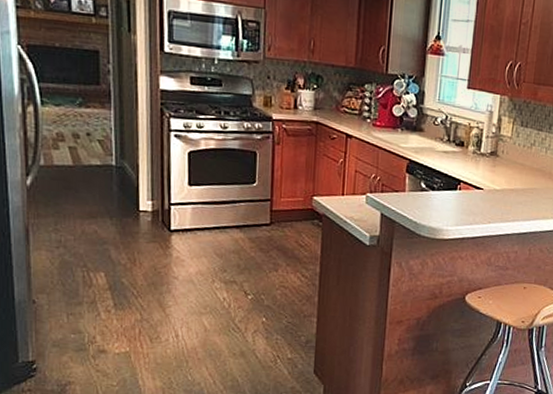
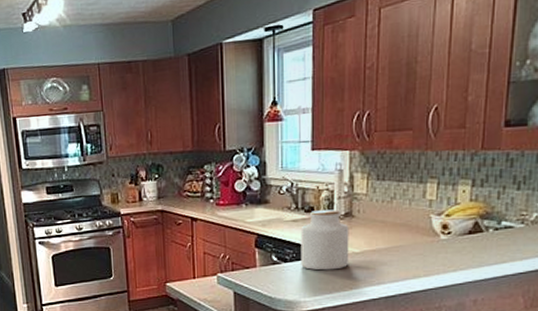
jar: none [447,145,493,203] -> present [300,209,349,271]

